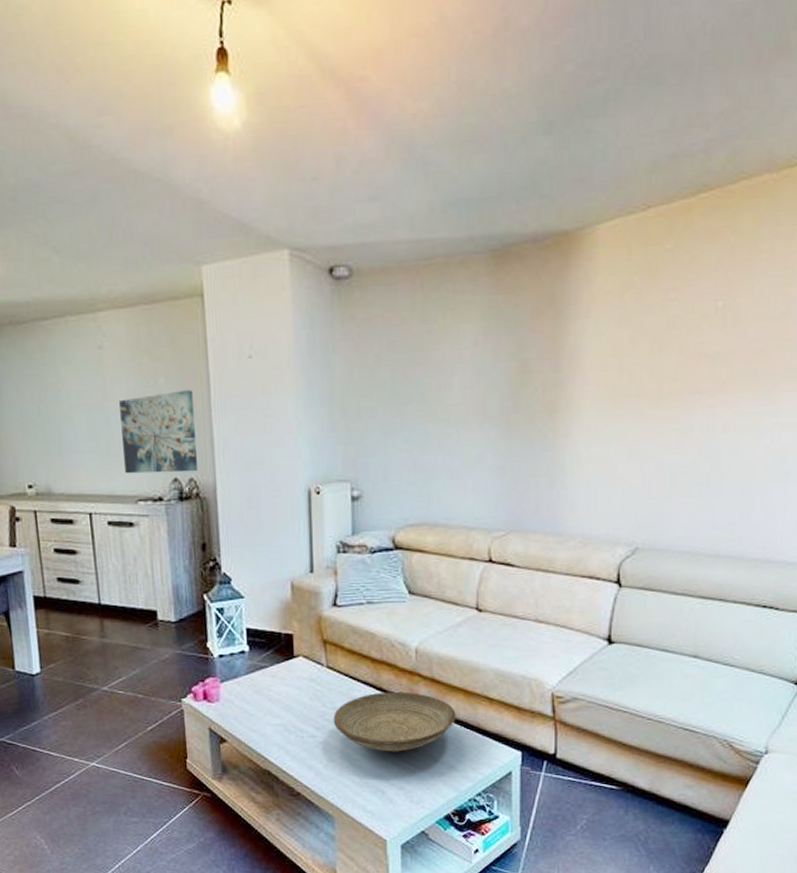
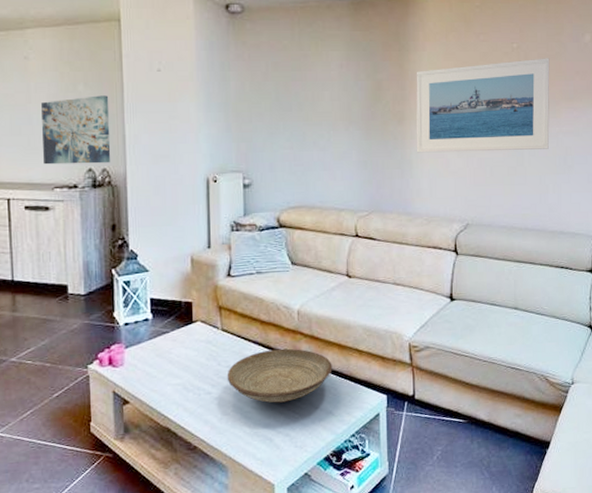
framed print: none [572,320,771,456] -> present [416,58,550,153]

